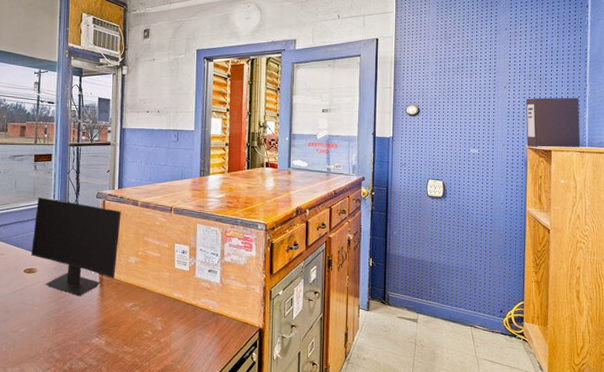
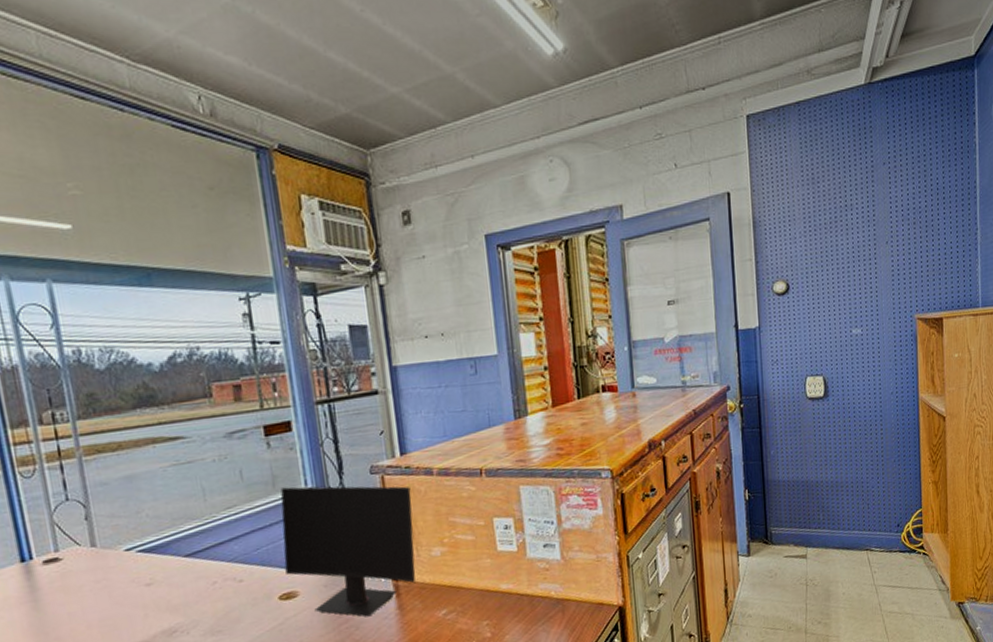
binder: present [526,97,581,147] -> none [912,246,974,317]

